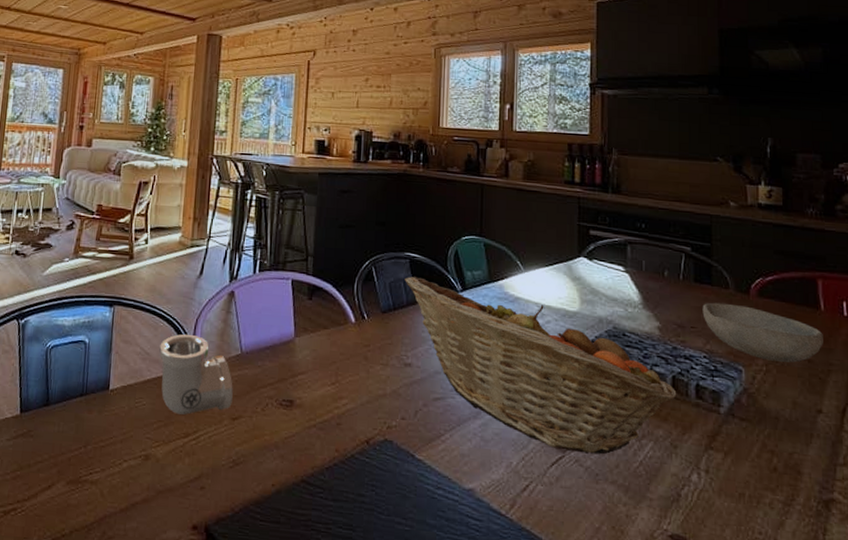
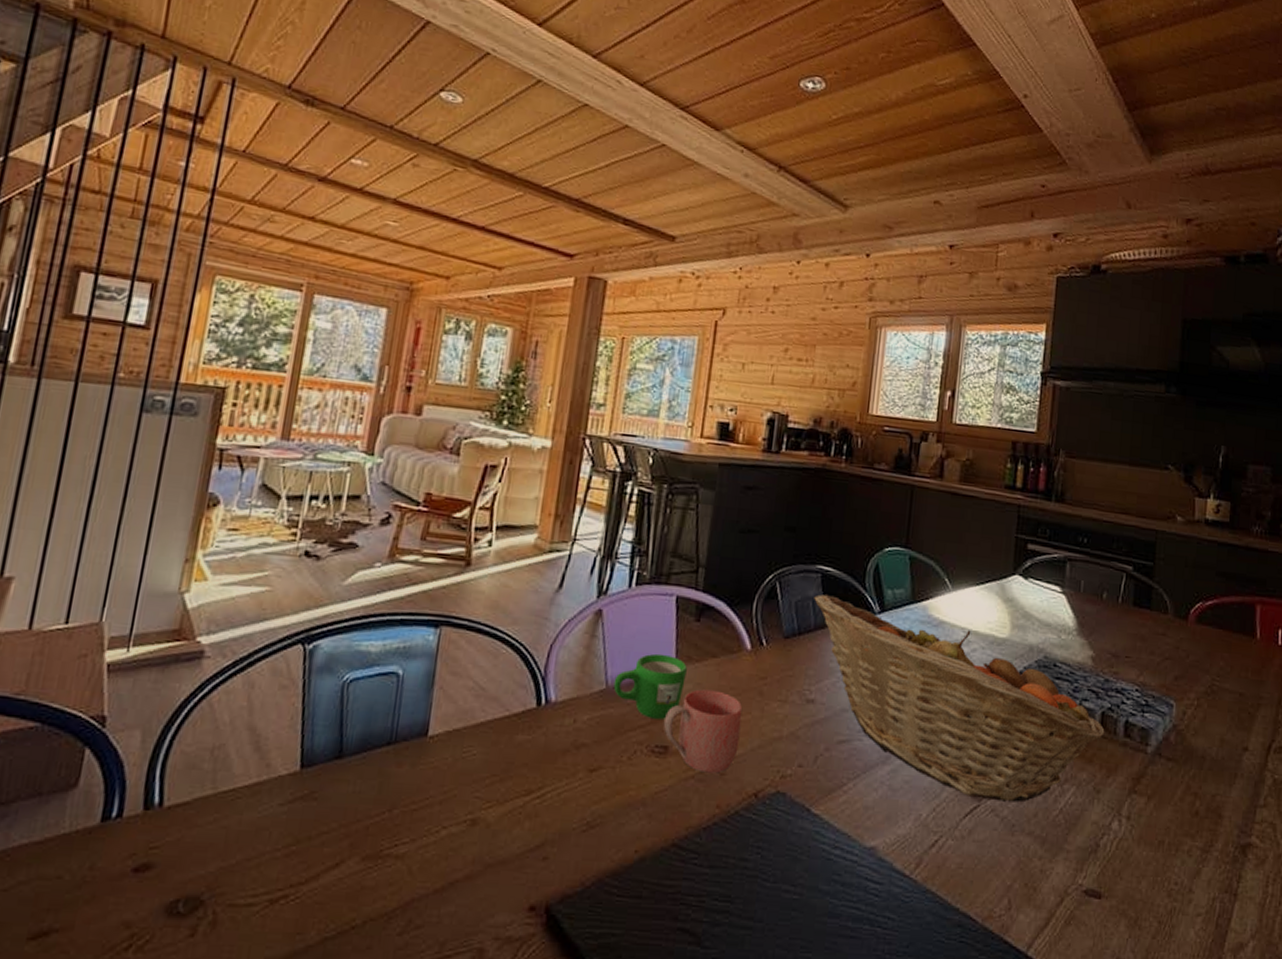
pipe fitting: present [159,334,233,415] -> none [498,663,593,767]
mug: none [247,325,304,379] -> present [613,653,687,719]
mug: none [289,354,352,423] -> present [664,689,743,774]
bowl: present [702,302,823,363] -> none [1138,629,1256,697]

